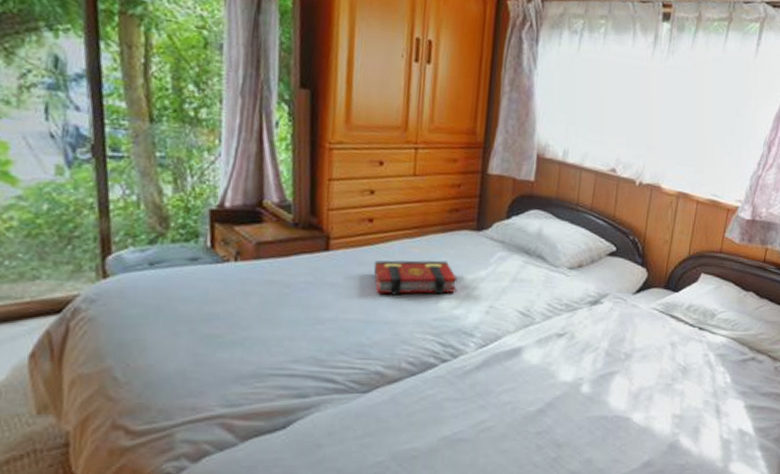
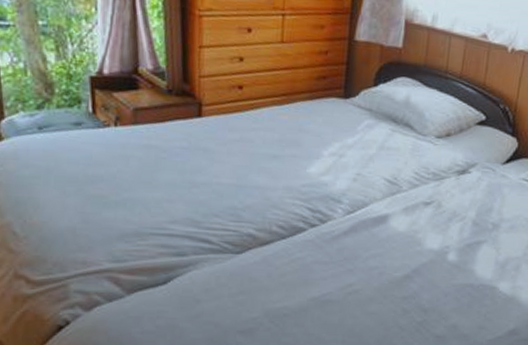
book: present [373,260,458,295] -> none [244,127,325,161]

